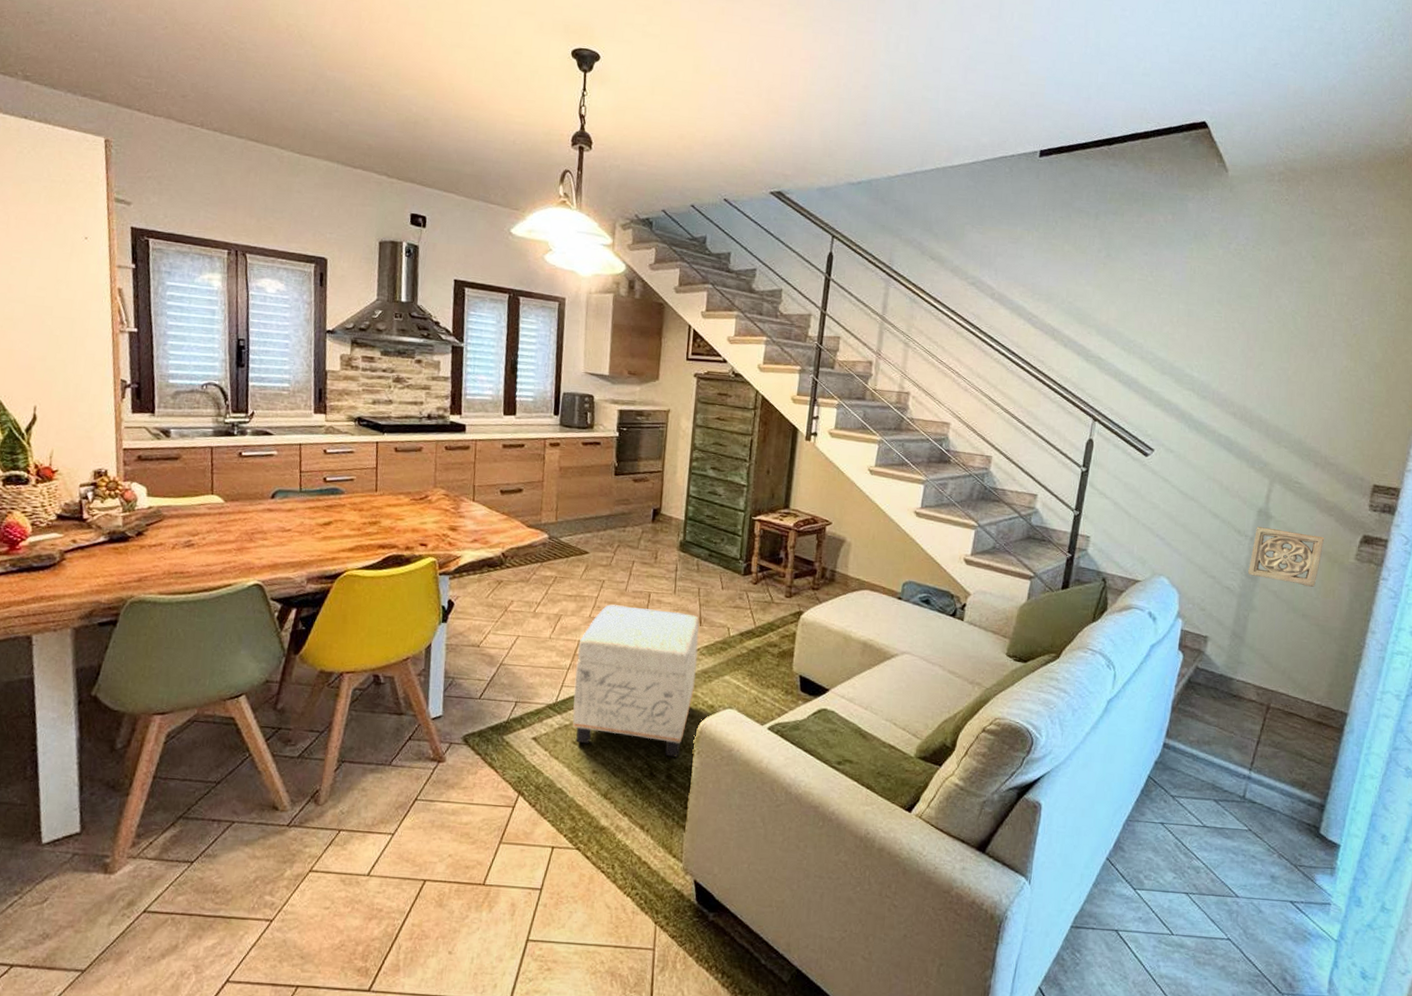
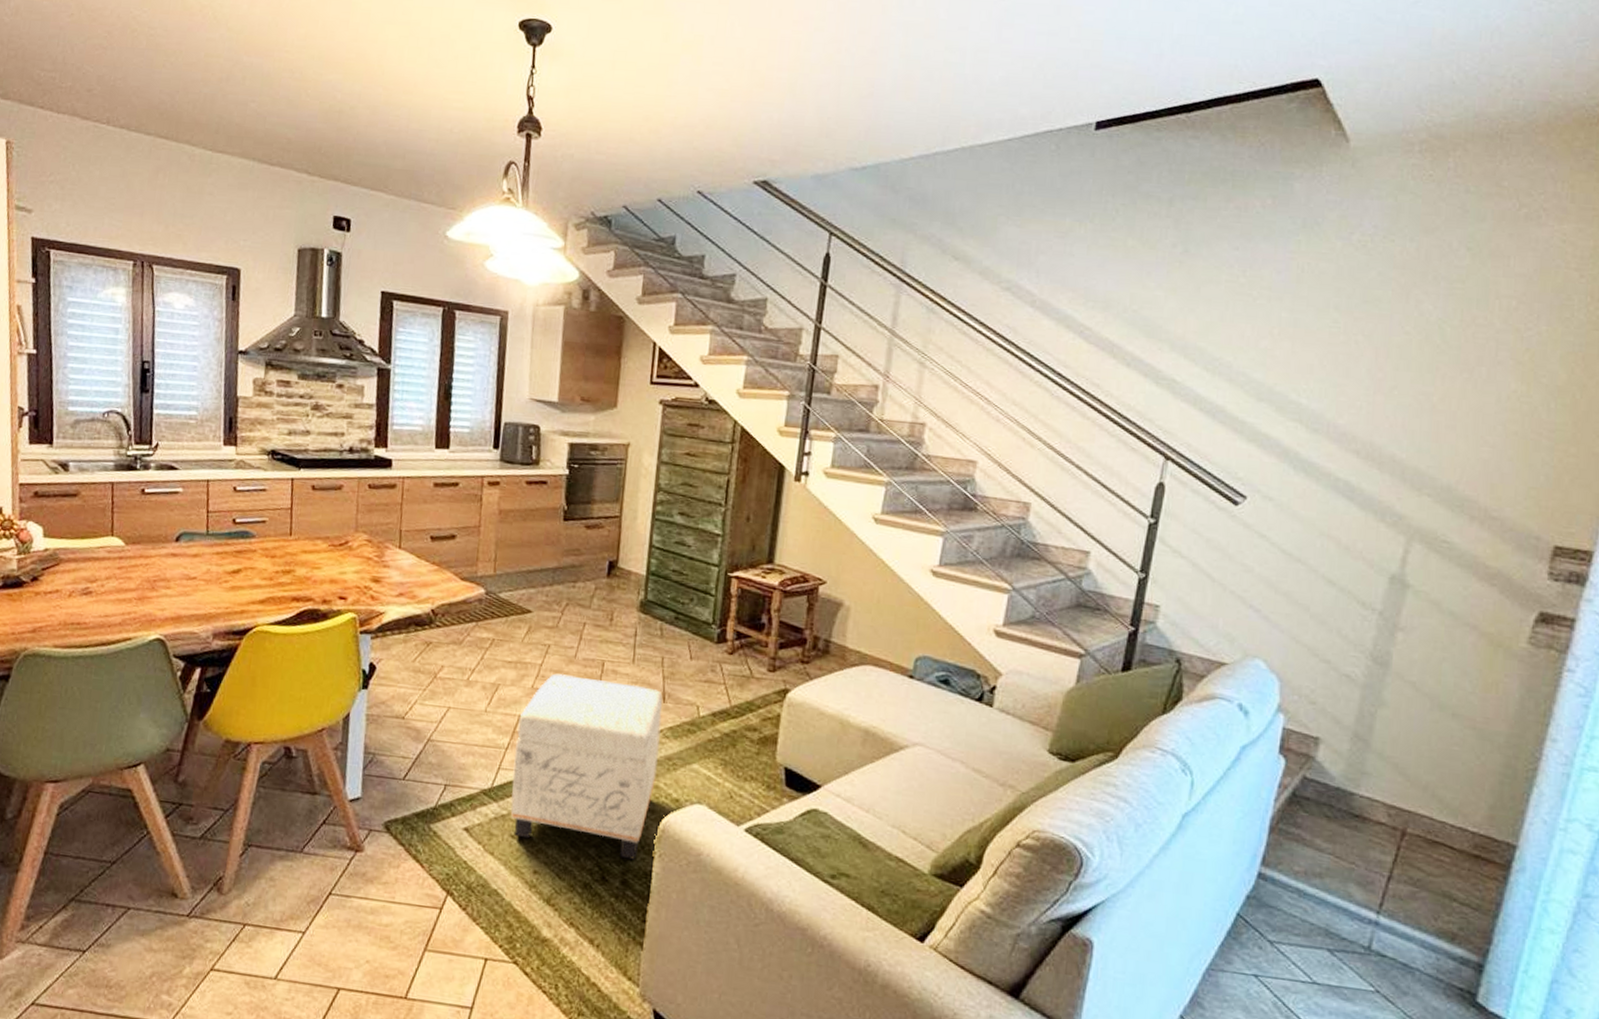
wall ornament: present [1248,527,1325,587] -> none [1376,598,1484,678]

